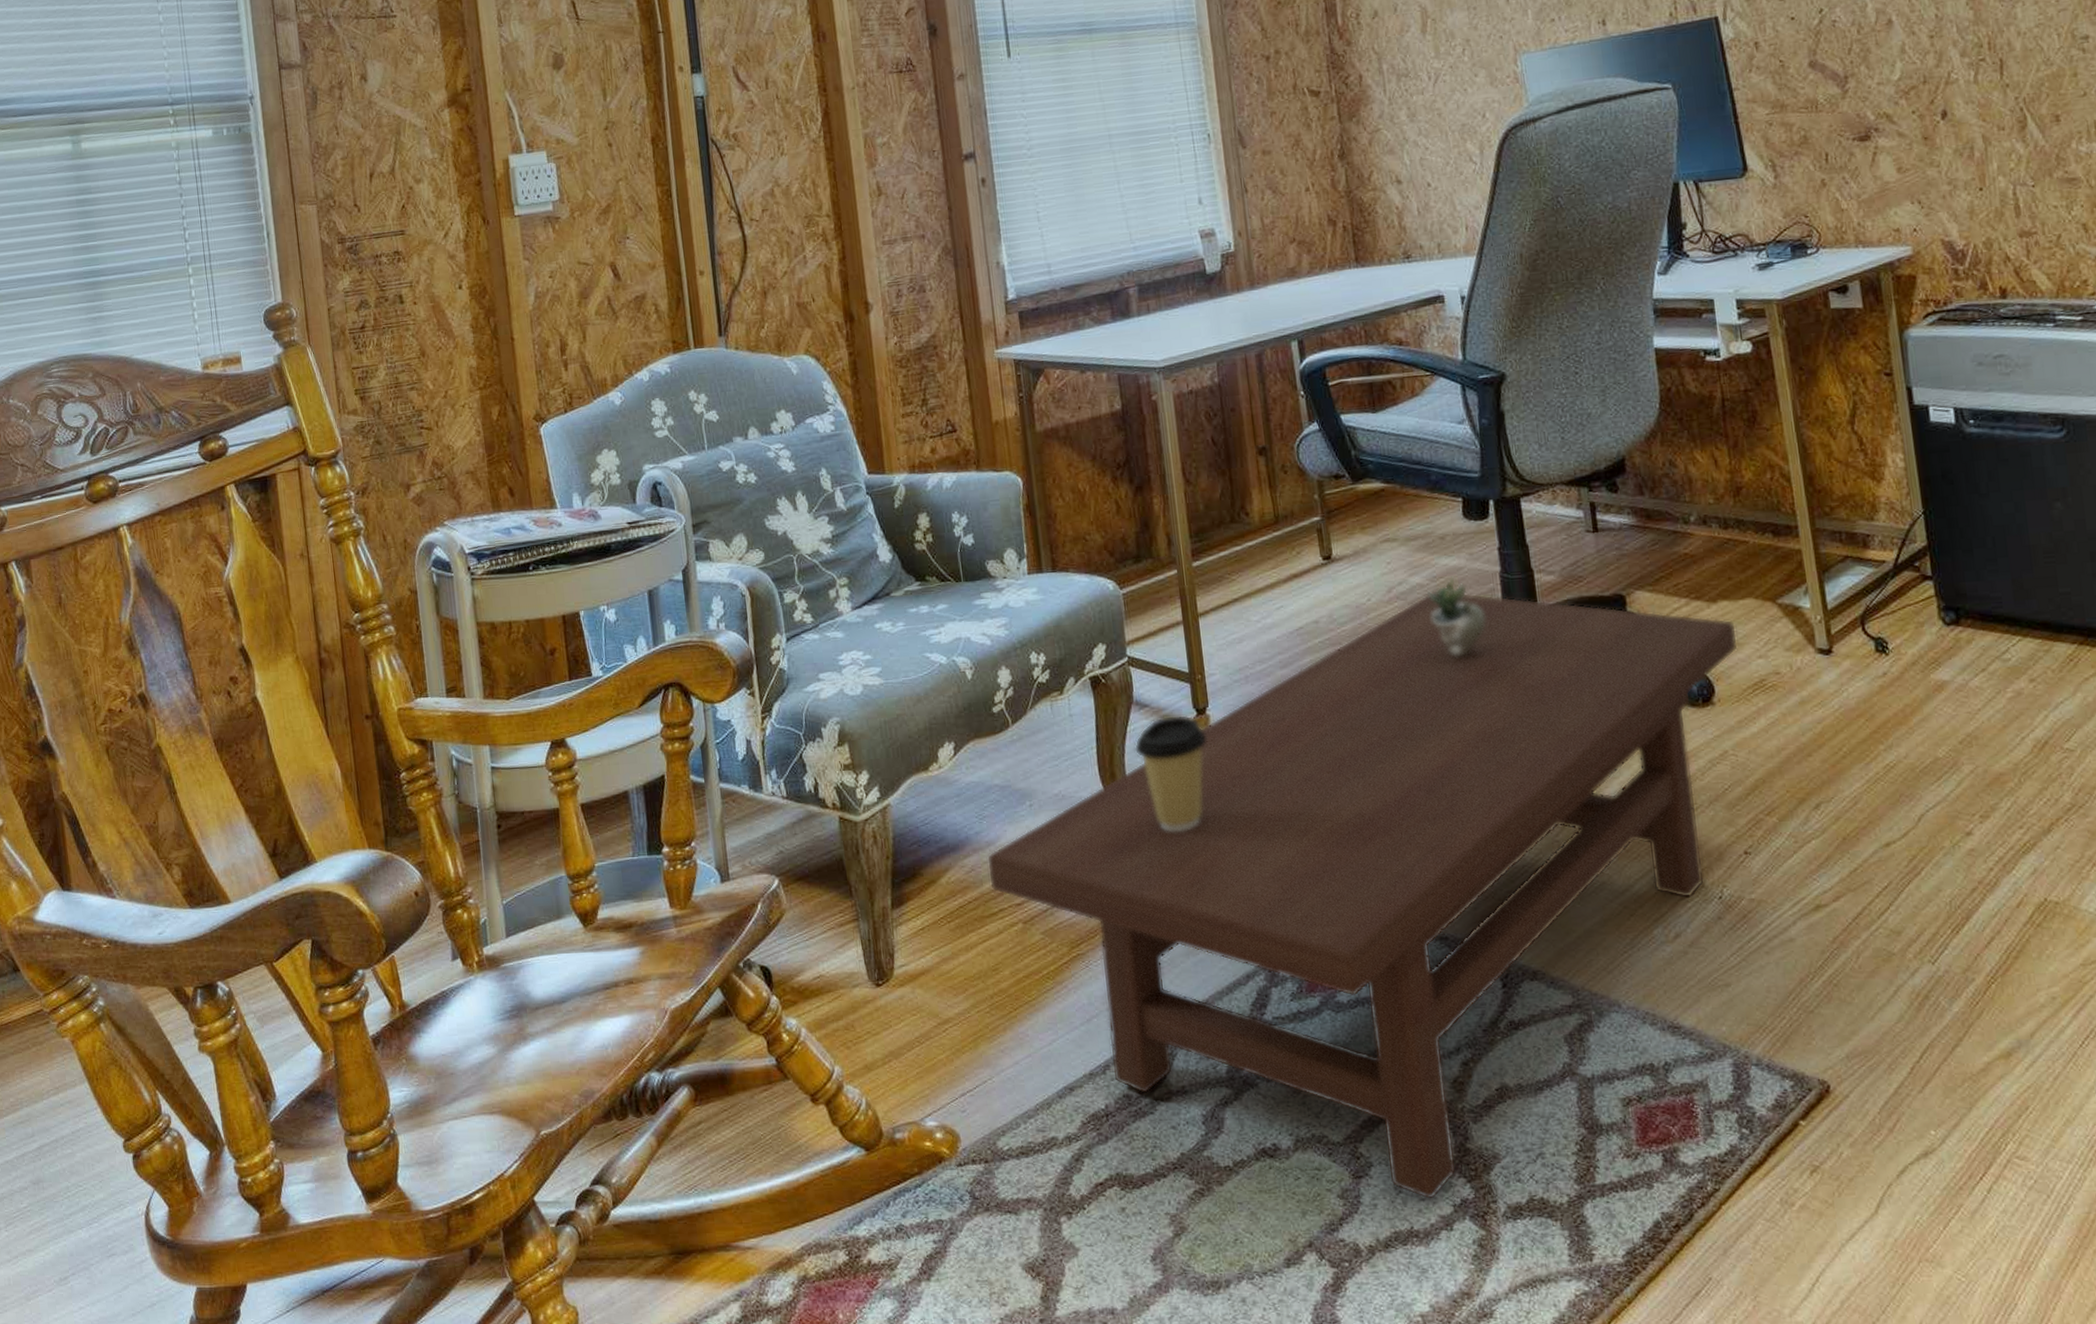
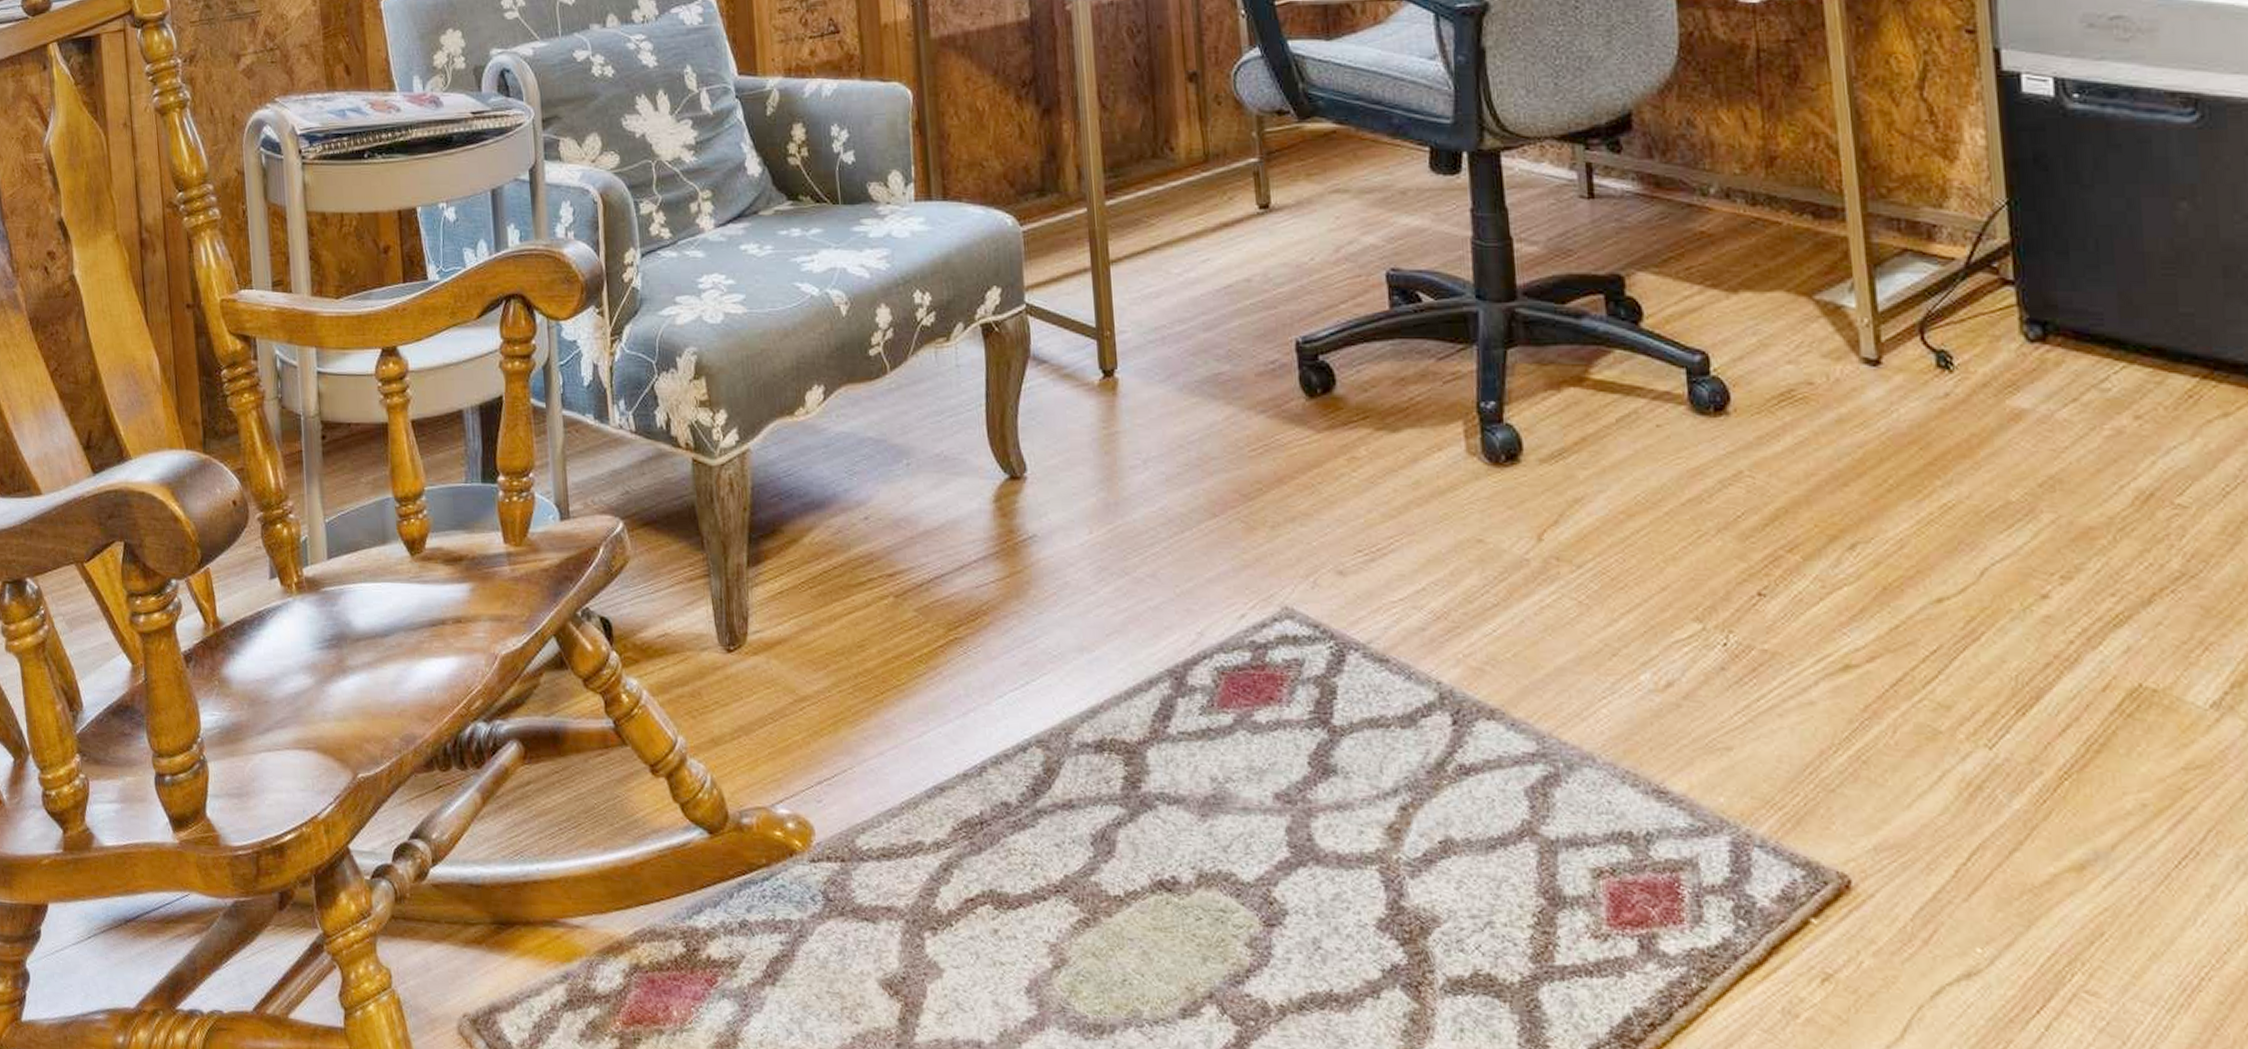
coffee table: present [986,592,1739,1200] -> none [855,255,1763,961]
coffee cup: present [1134,714,1207,832] -> none [1029,374,1114,509]
succulent plant: present [1426,576,1495,657] -> none [1381,238,1464,334]

